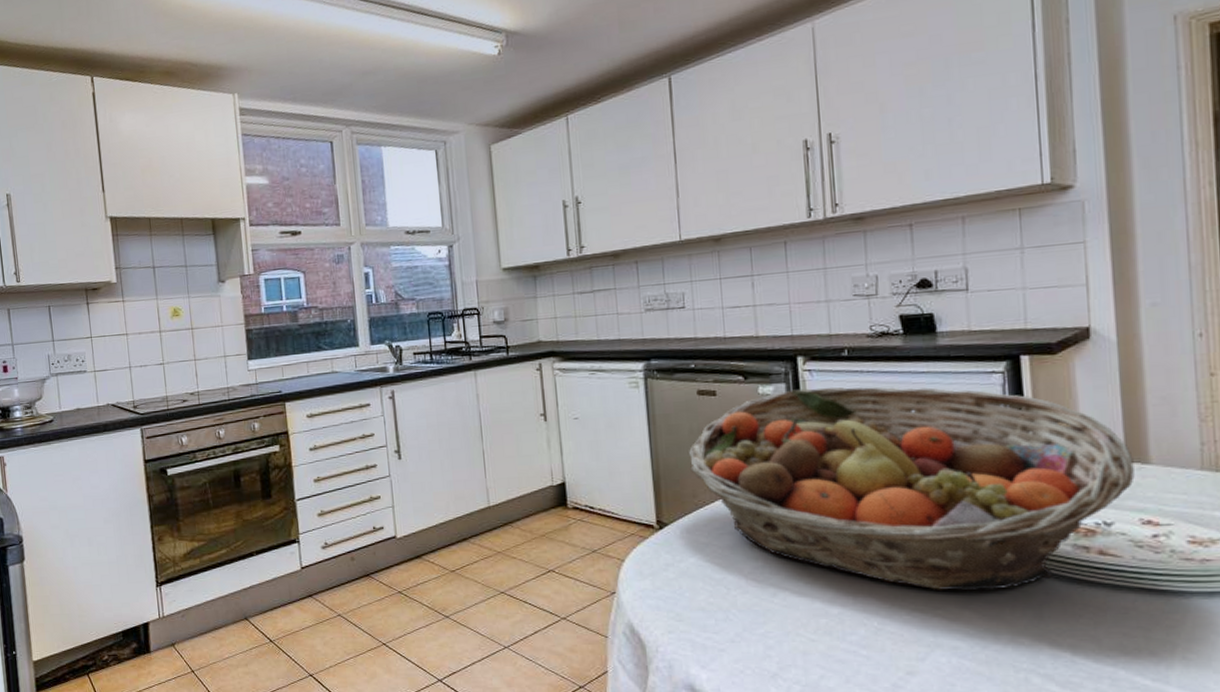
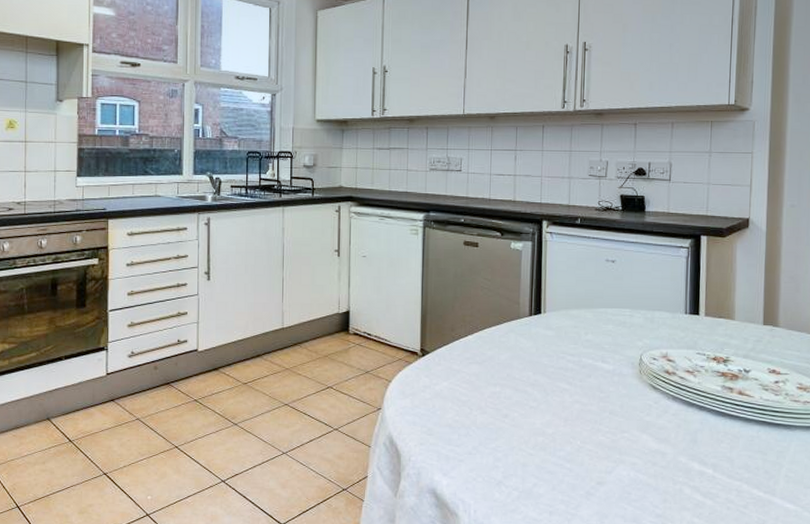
fruit basket: present [689,386,1135,591] -> none [452,247,768,419]

